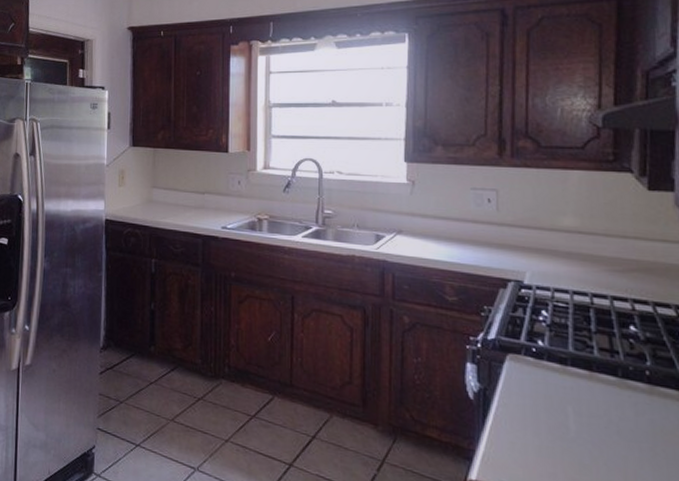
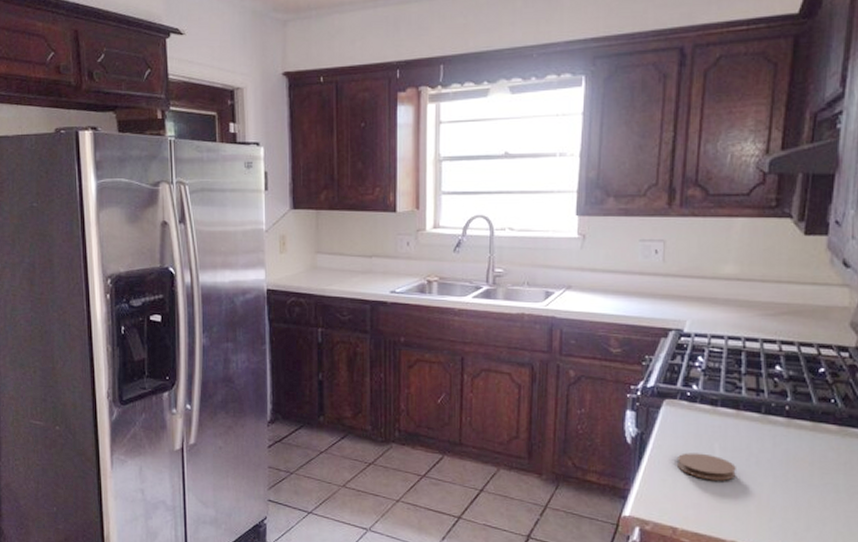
coaster: none [527,414,595,450] -> present [678,453,736,481]

